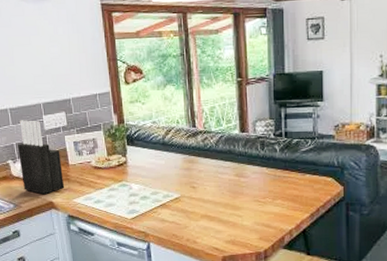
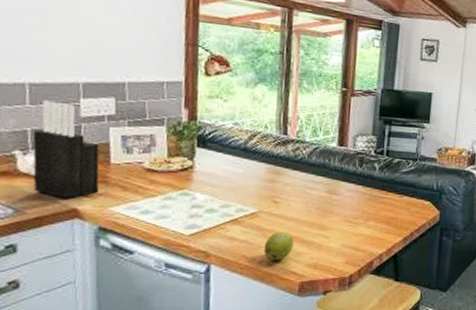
apple: none [189,213,213,238] -> present [263,232,294,260]

